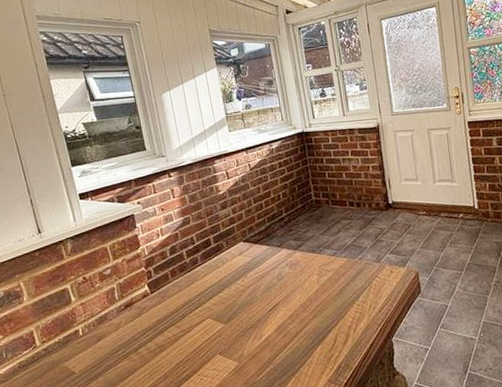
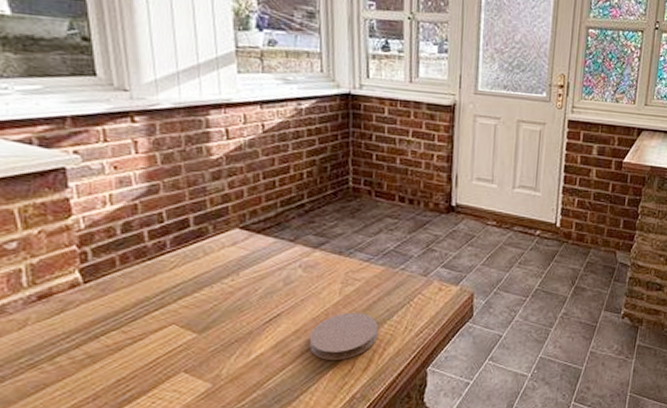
coaster: none [300,296,351,338] -> present [309,312,379,361]

